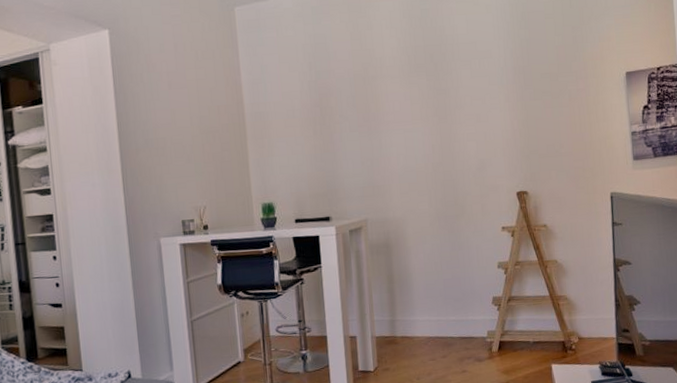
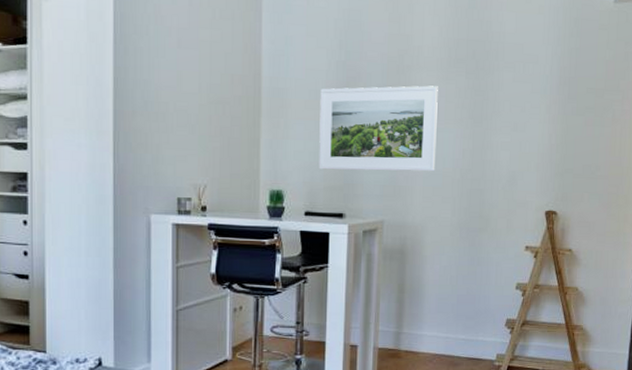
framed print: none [297,91,408,180] -> present [319,85,438,172]

